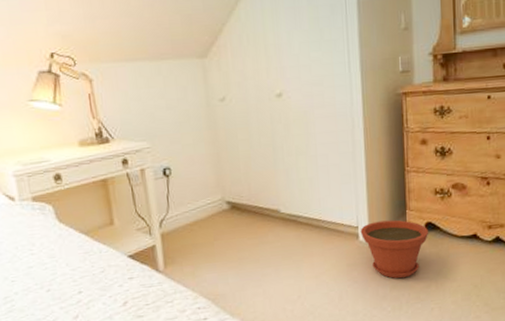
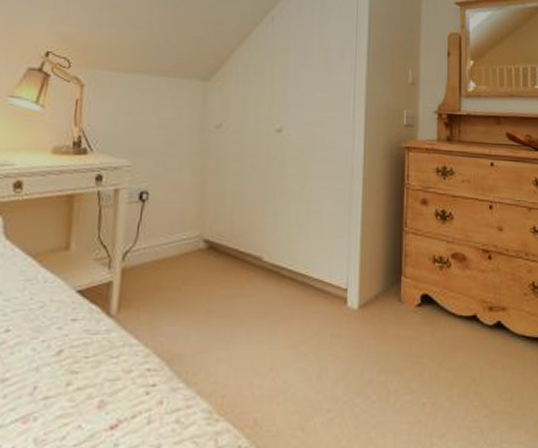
plant pot: present [360,220,428,279] -> none [349,286,424,360]

